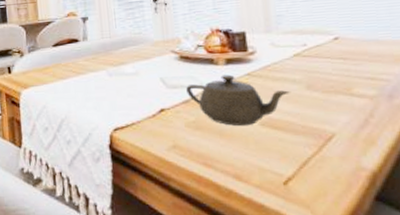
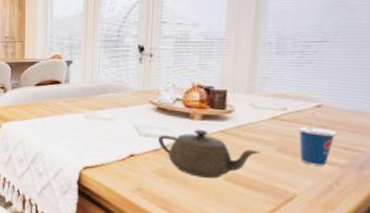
cup: none [322,45,360,100] -> present [298,112,337,166]

